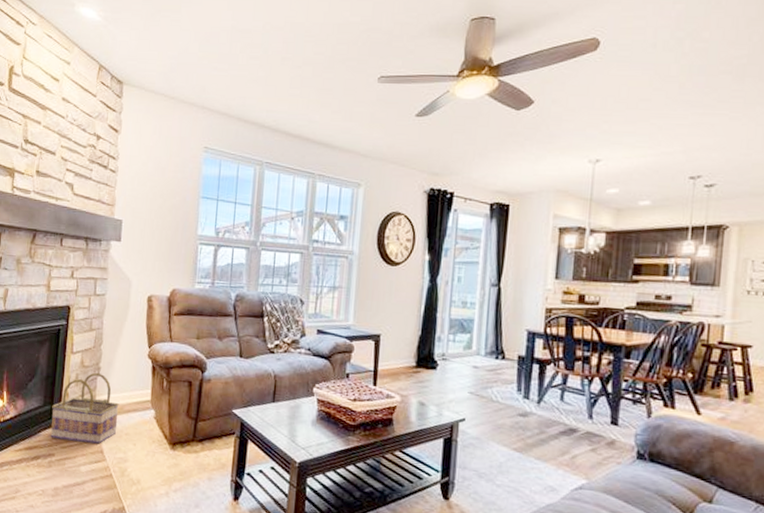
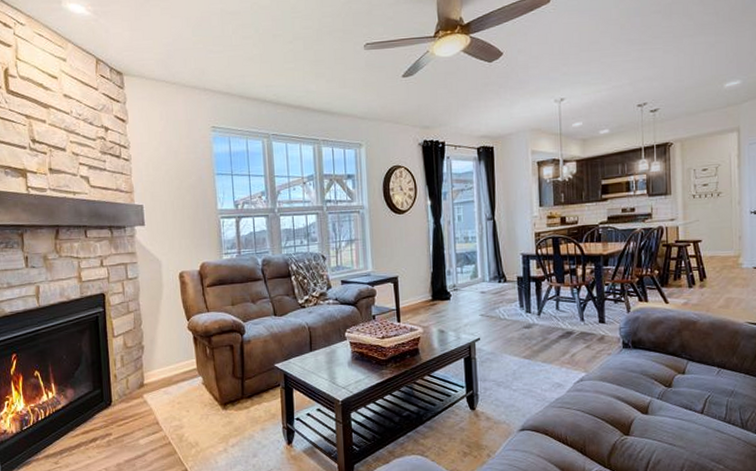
basket: present [51,372,119,444] -> none [102,351,169,419]

